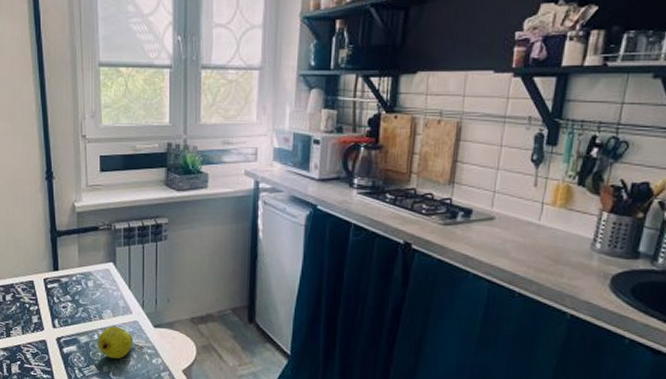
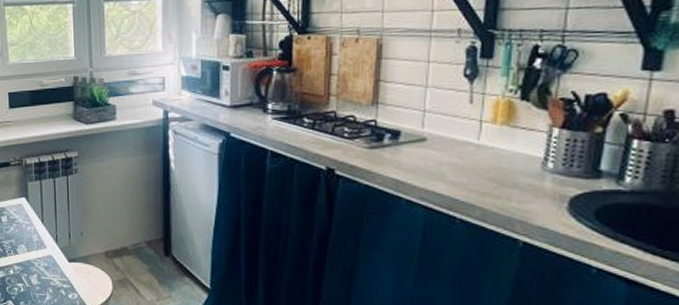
fruit: present [97,326,145,359] -> none [13,261,61,294]

